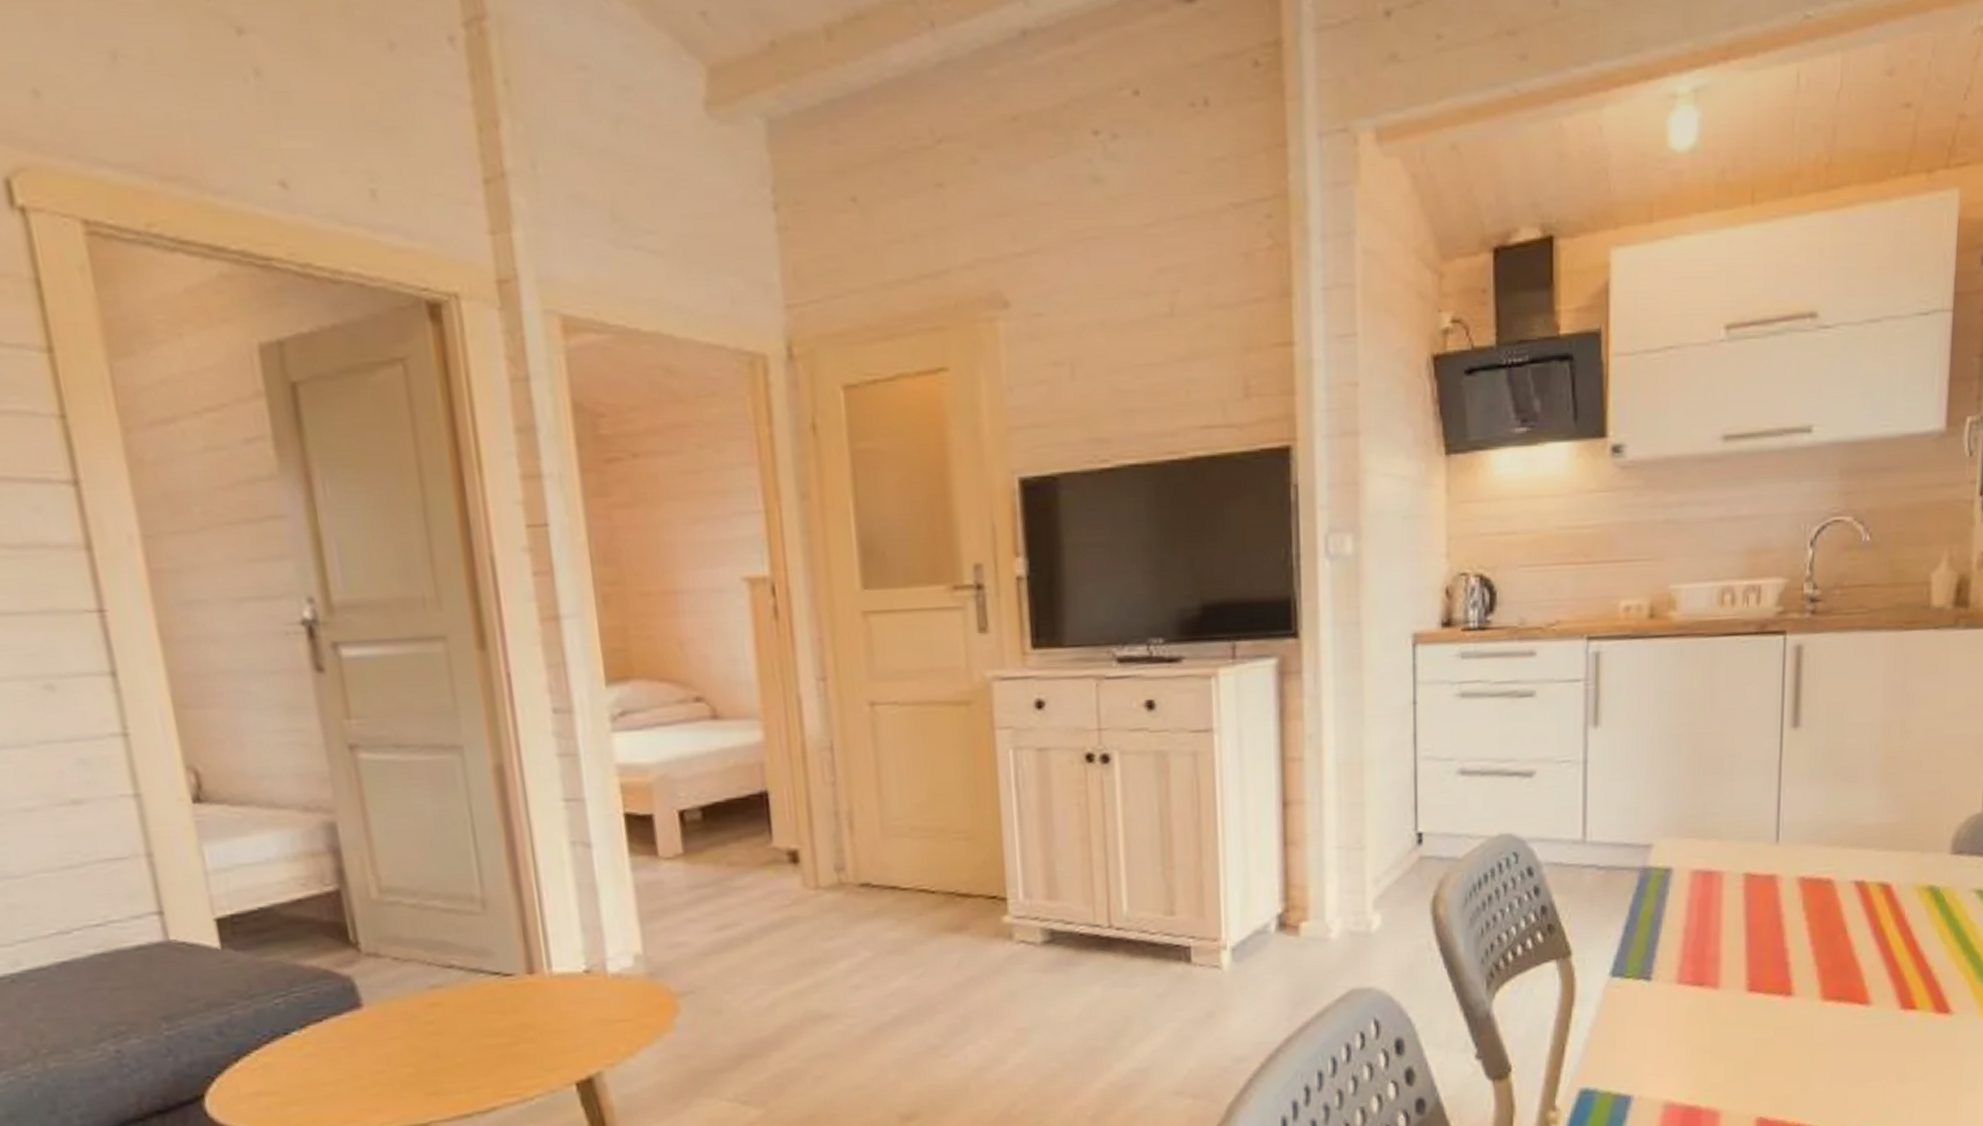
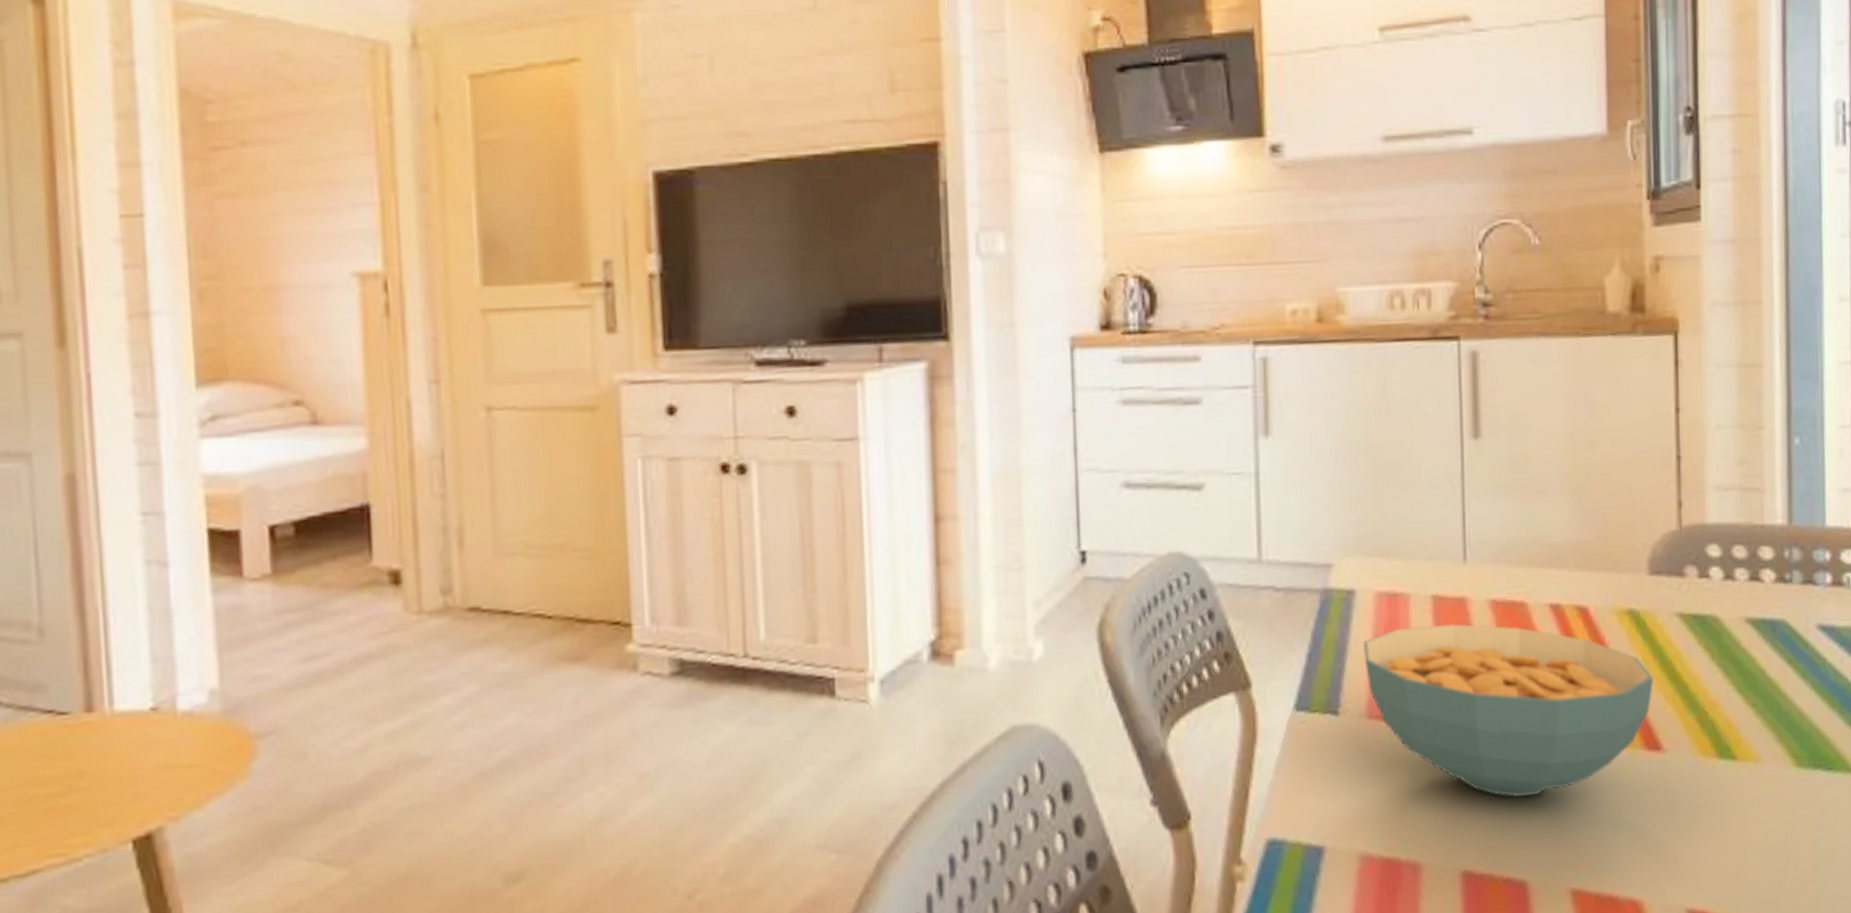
cereal bowl: none [1676,899,1947,1054] -> present [1363,624,1653,797]

